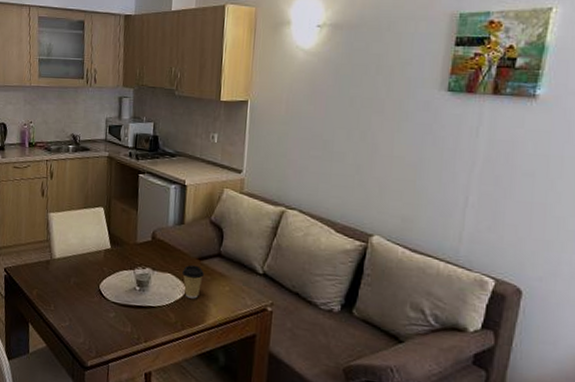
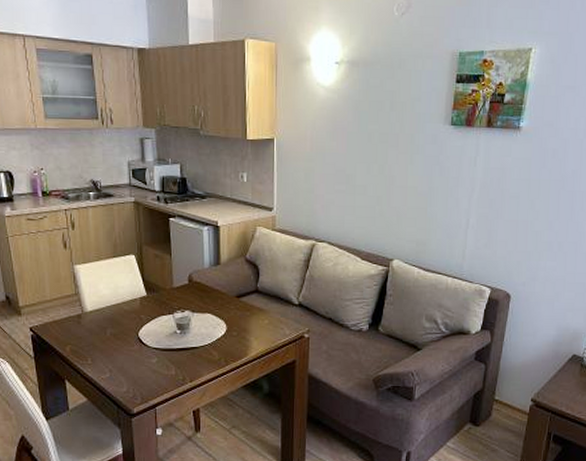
coffee cup: present [182,264,204,299] -> none [222,303,243,335]

